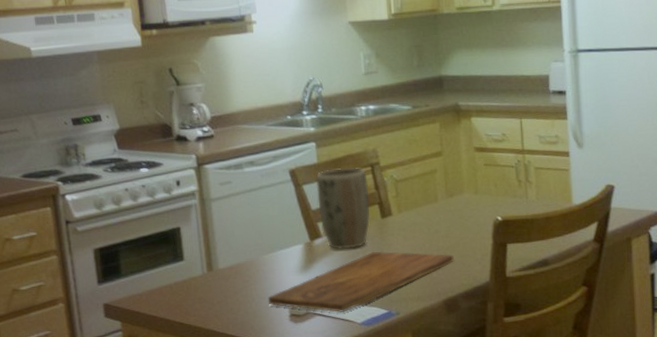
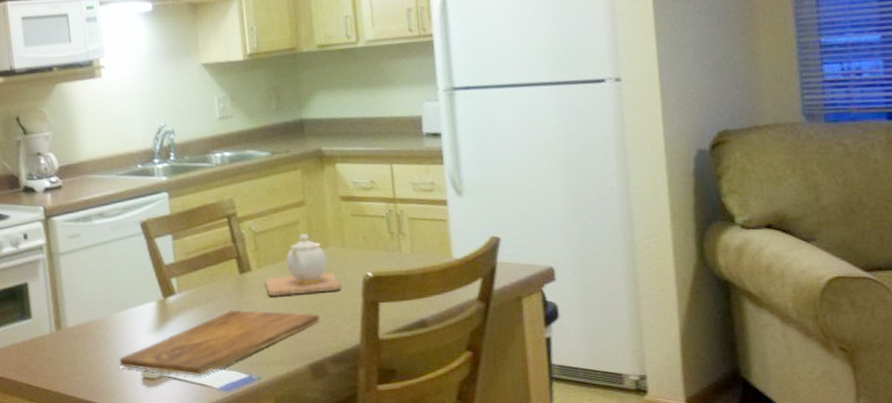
plant pot: present [316,167,370,249] -> none [169,218,228,308]
teapot: none [404,181,474,239] -> present [264,233,342,297]

